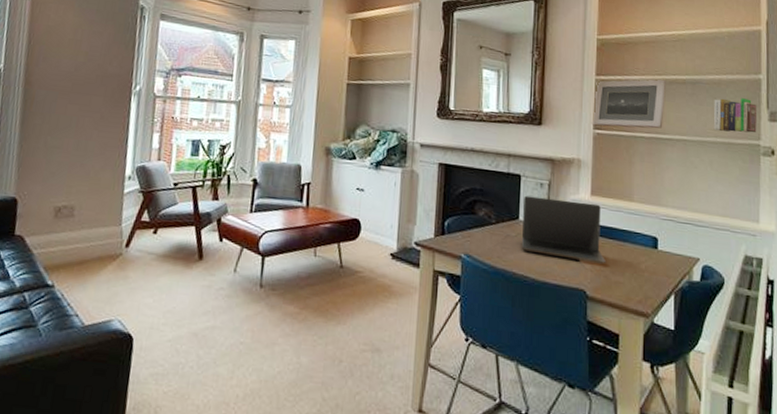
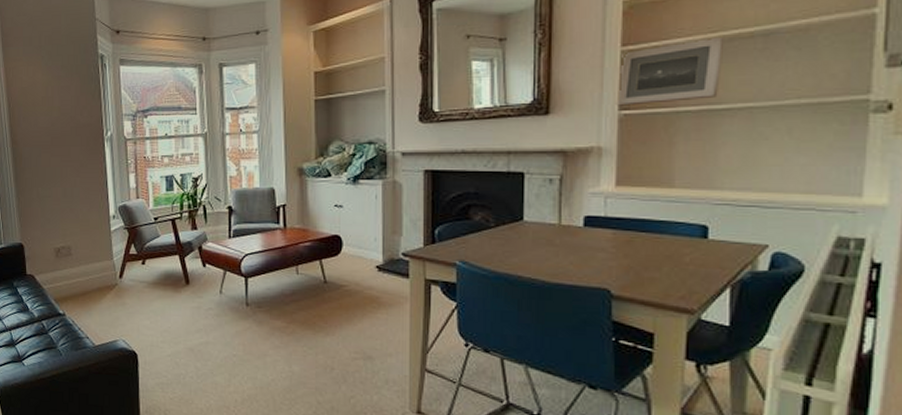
laptop computer: present [521,195,607,264] -> none [527,194,637,260]
books: present [713,98,757,133] -> none [795,42,868,91]

